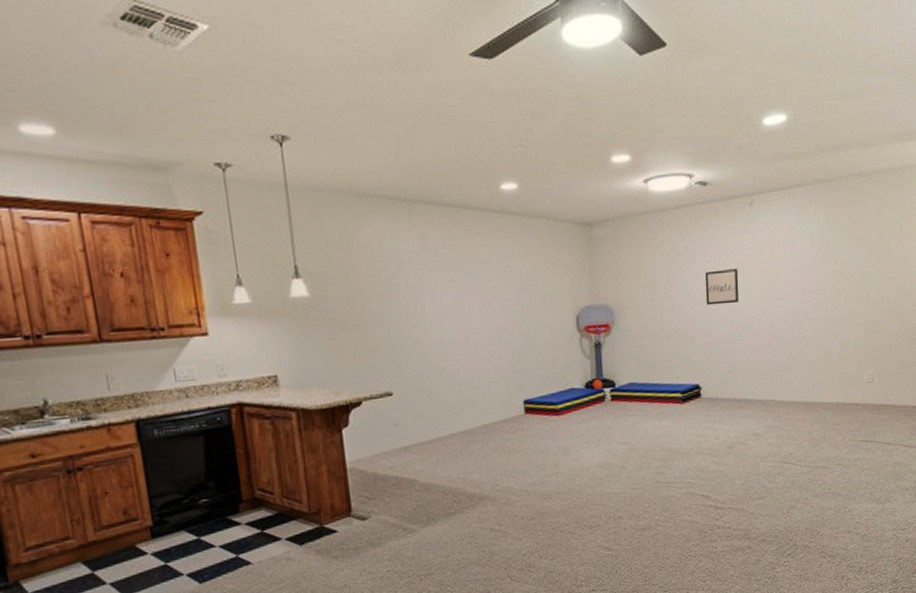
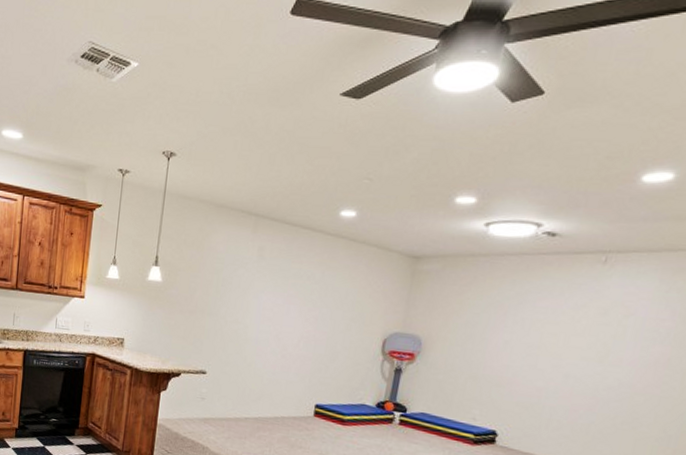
wall art: present [704,269,740,306] -> none [524,322,572,360]

